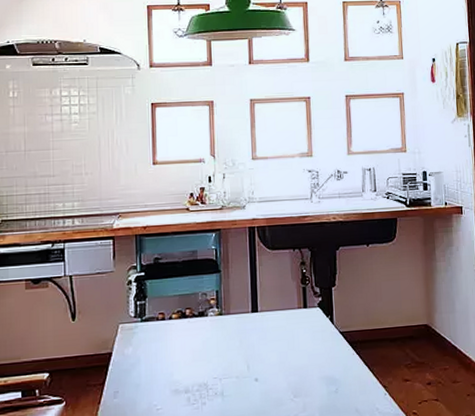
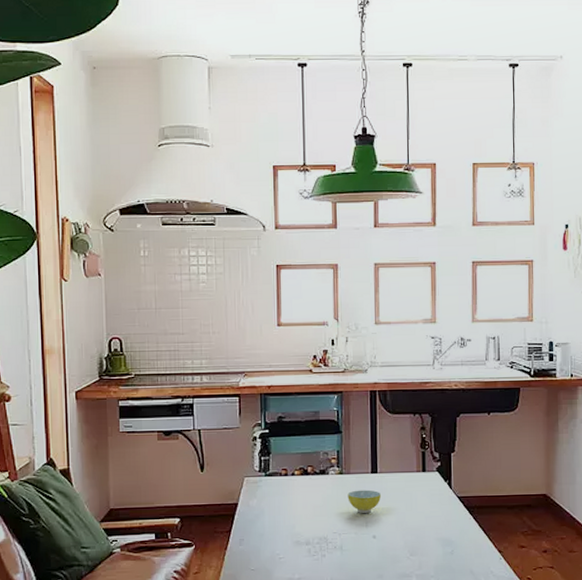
bowl: none [228,330,263,355] -> present [347,489,382,513]

